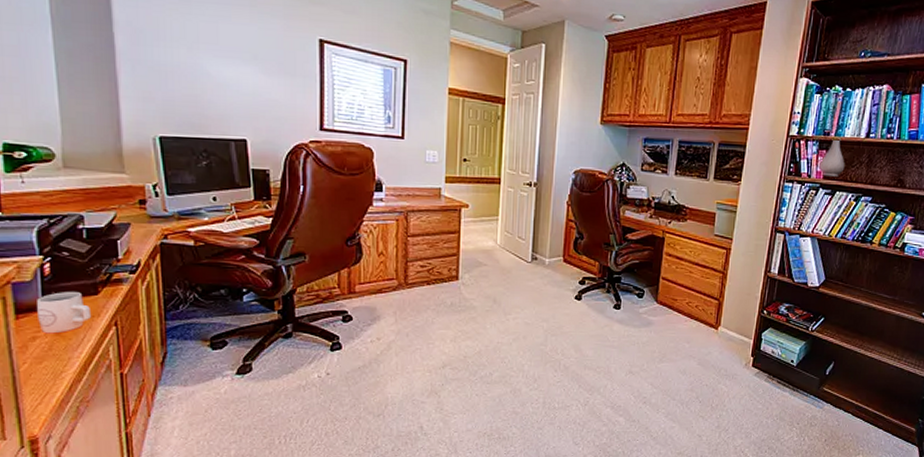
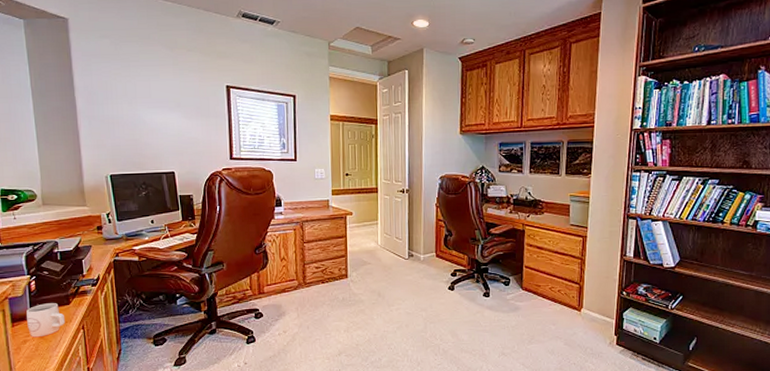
vase: present [819,138,845,177] -> none [664,127,689,164]

